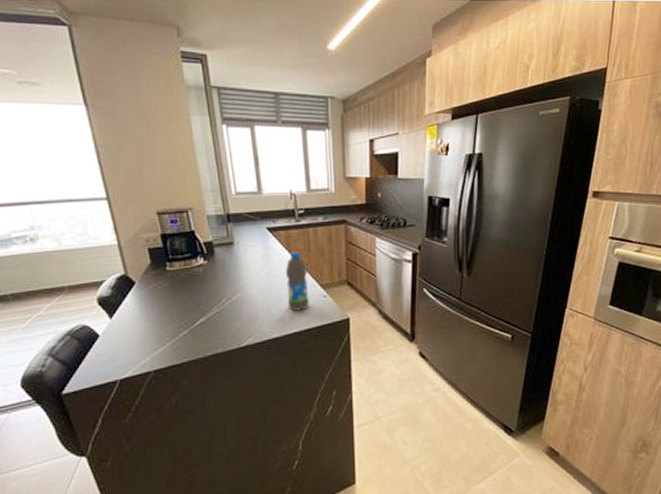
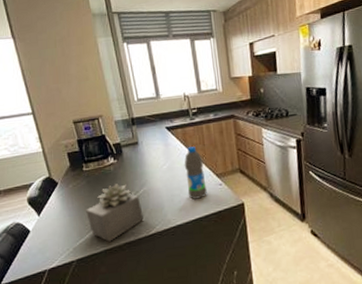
succulent plant: none [168,288,236,352] -> present [86,184,145,242]

